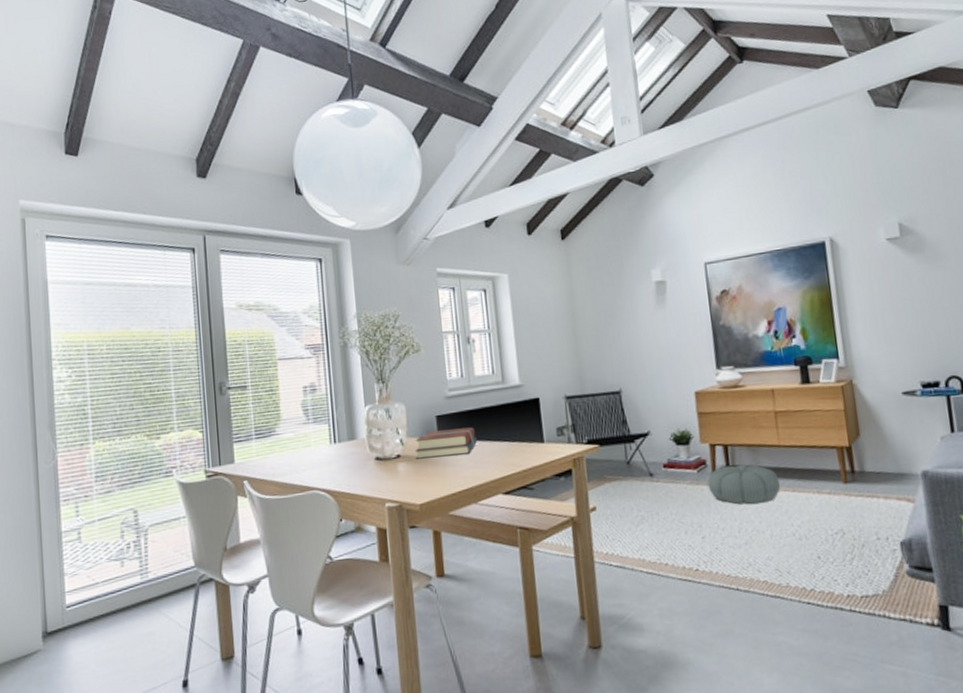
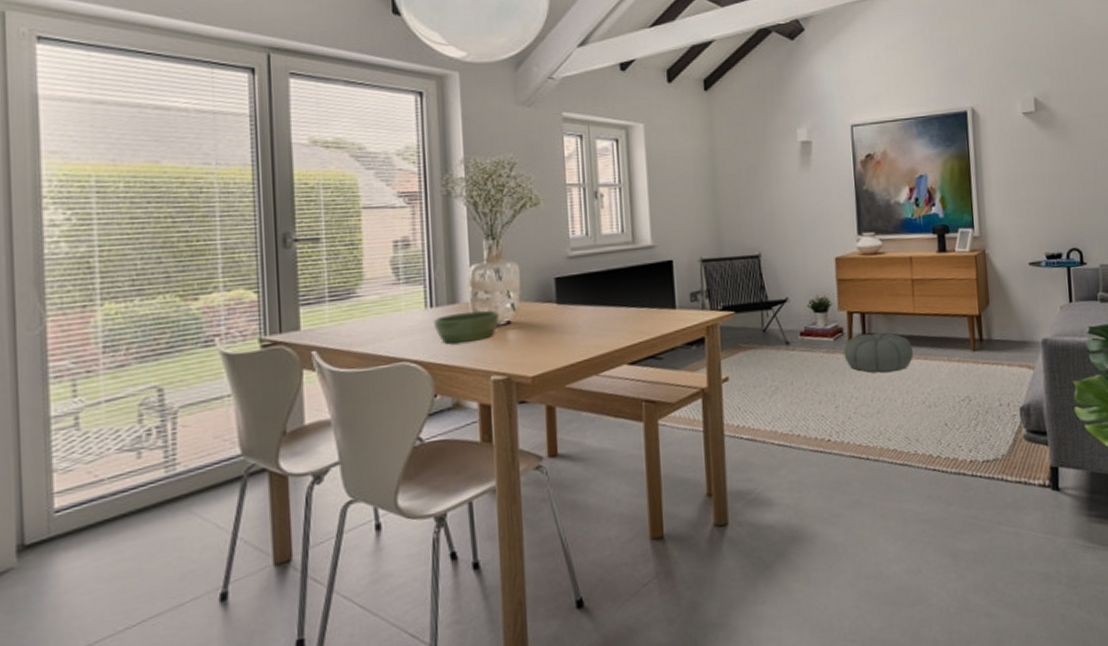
bowl: none [336,445,391,475] -> present [433,310,499,344]
books: present [415,427,477,459] -> none [528,291,601,326]

